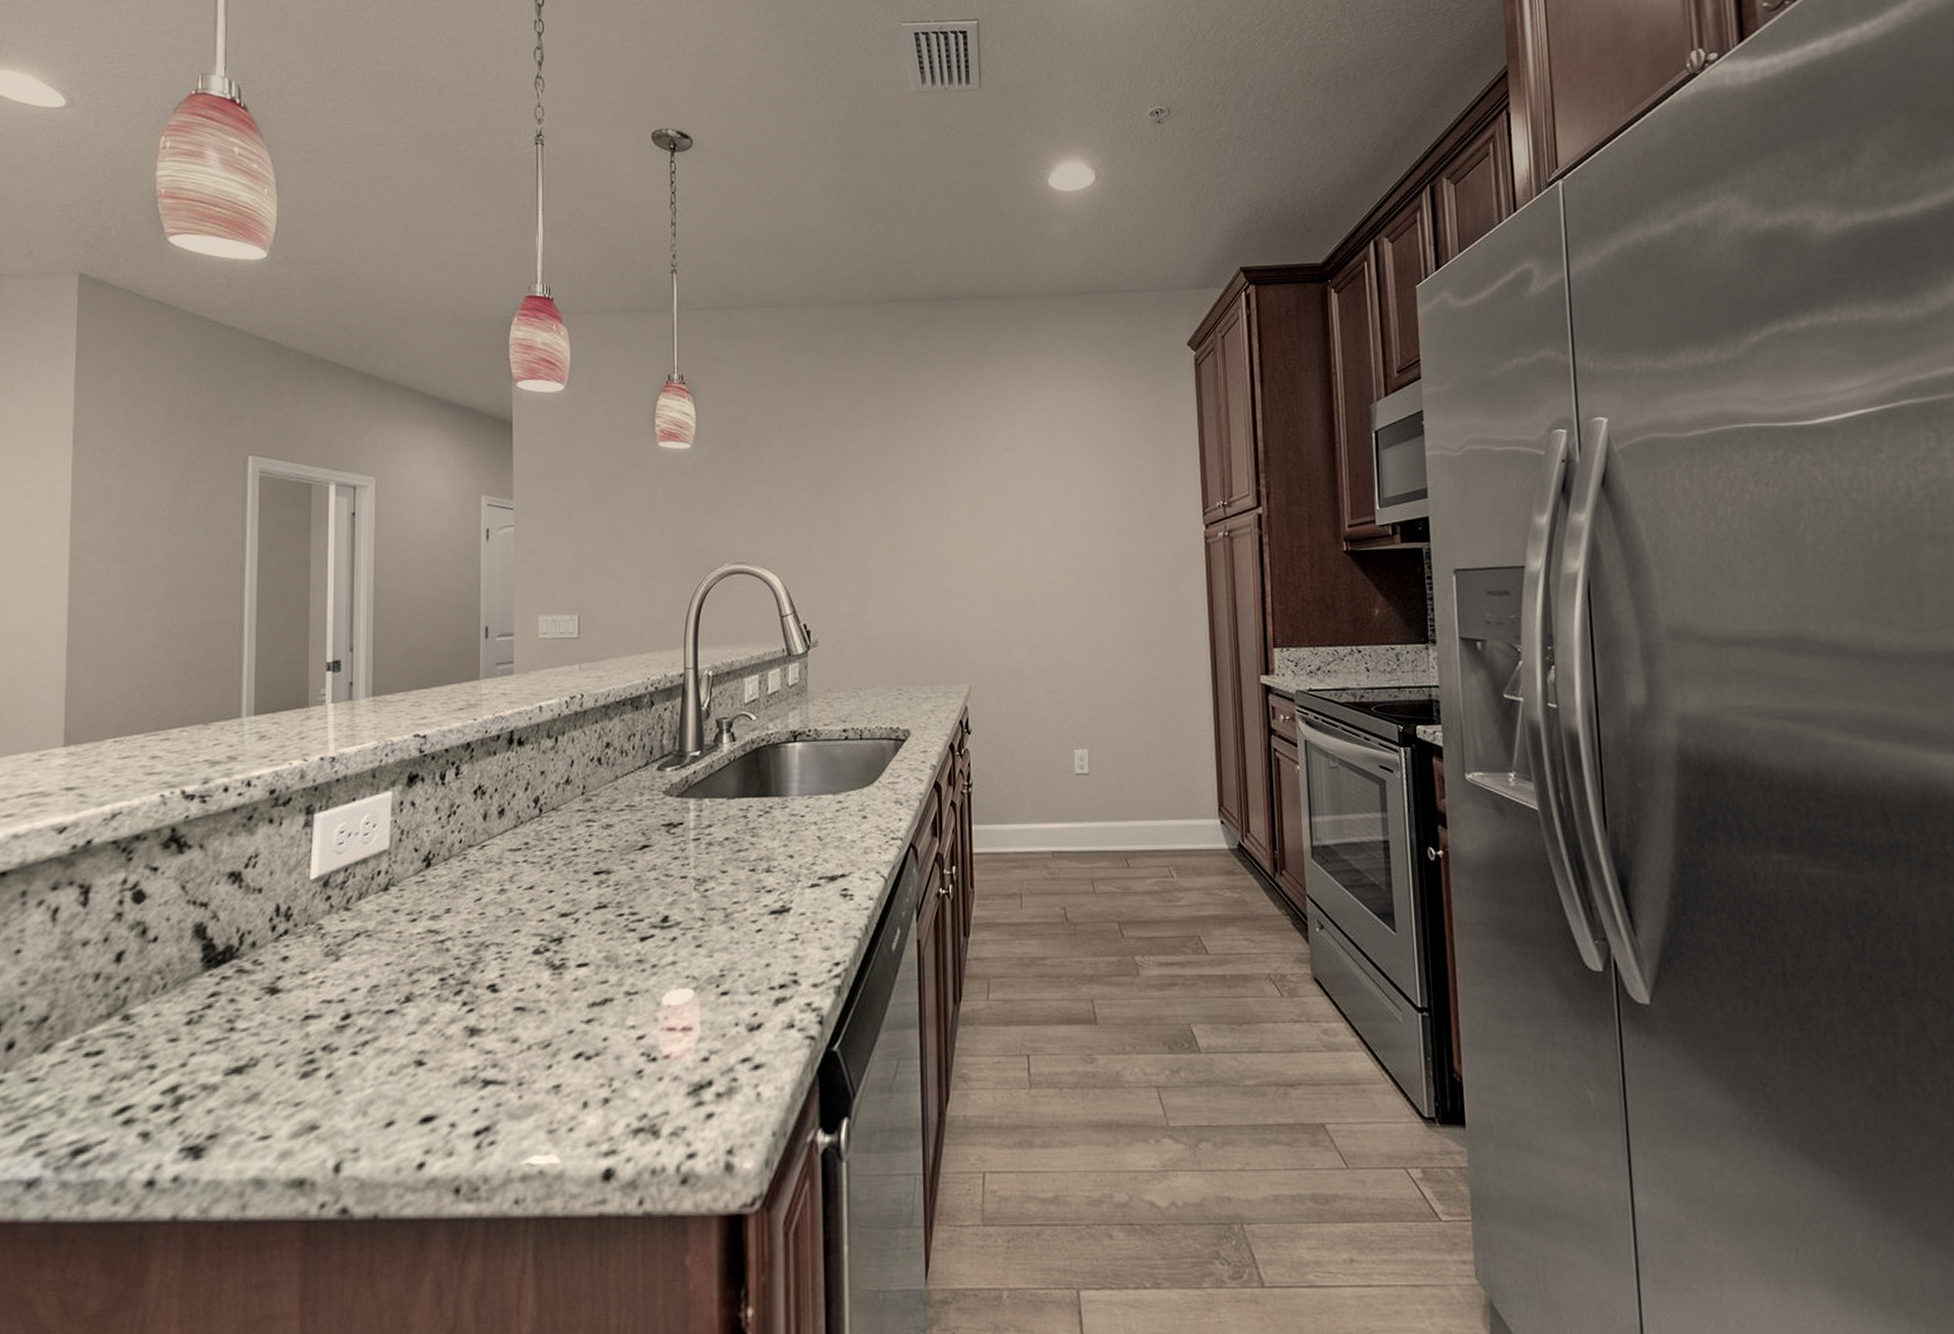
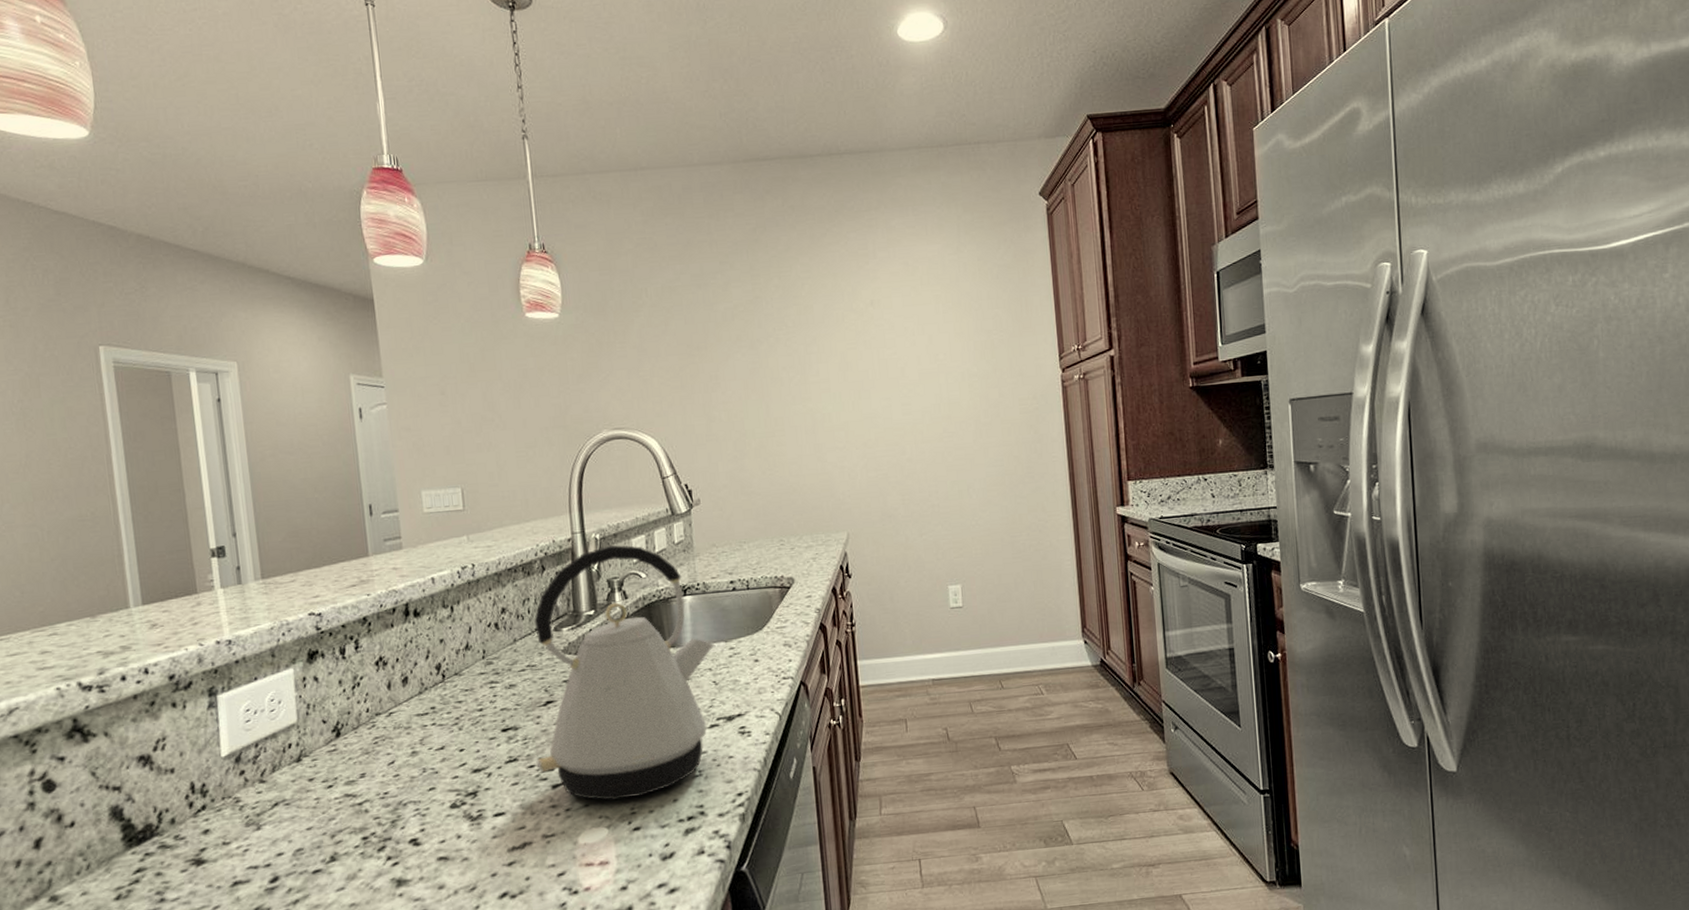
kettle: none [626,683,822,959] -> present [534,545,714,800]

